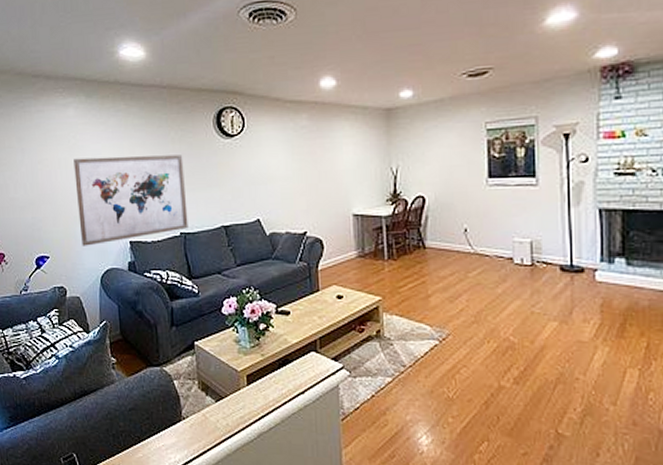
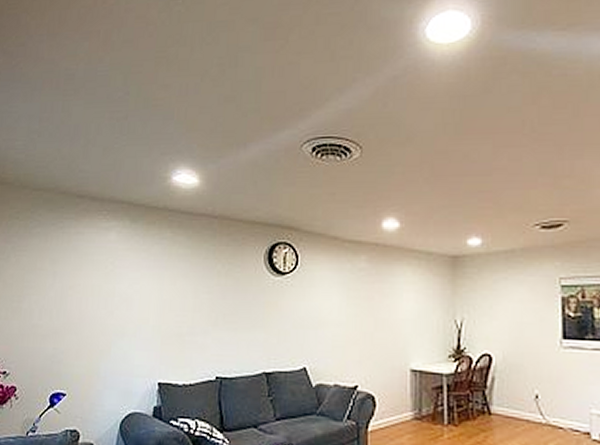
wall art: present [73,155,188,246] -> none [104,286,228,385]

